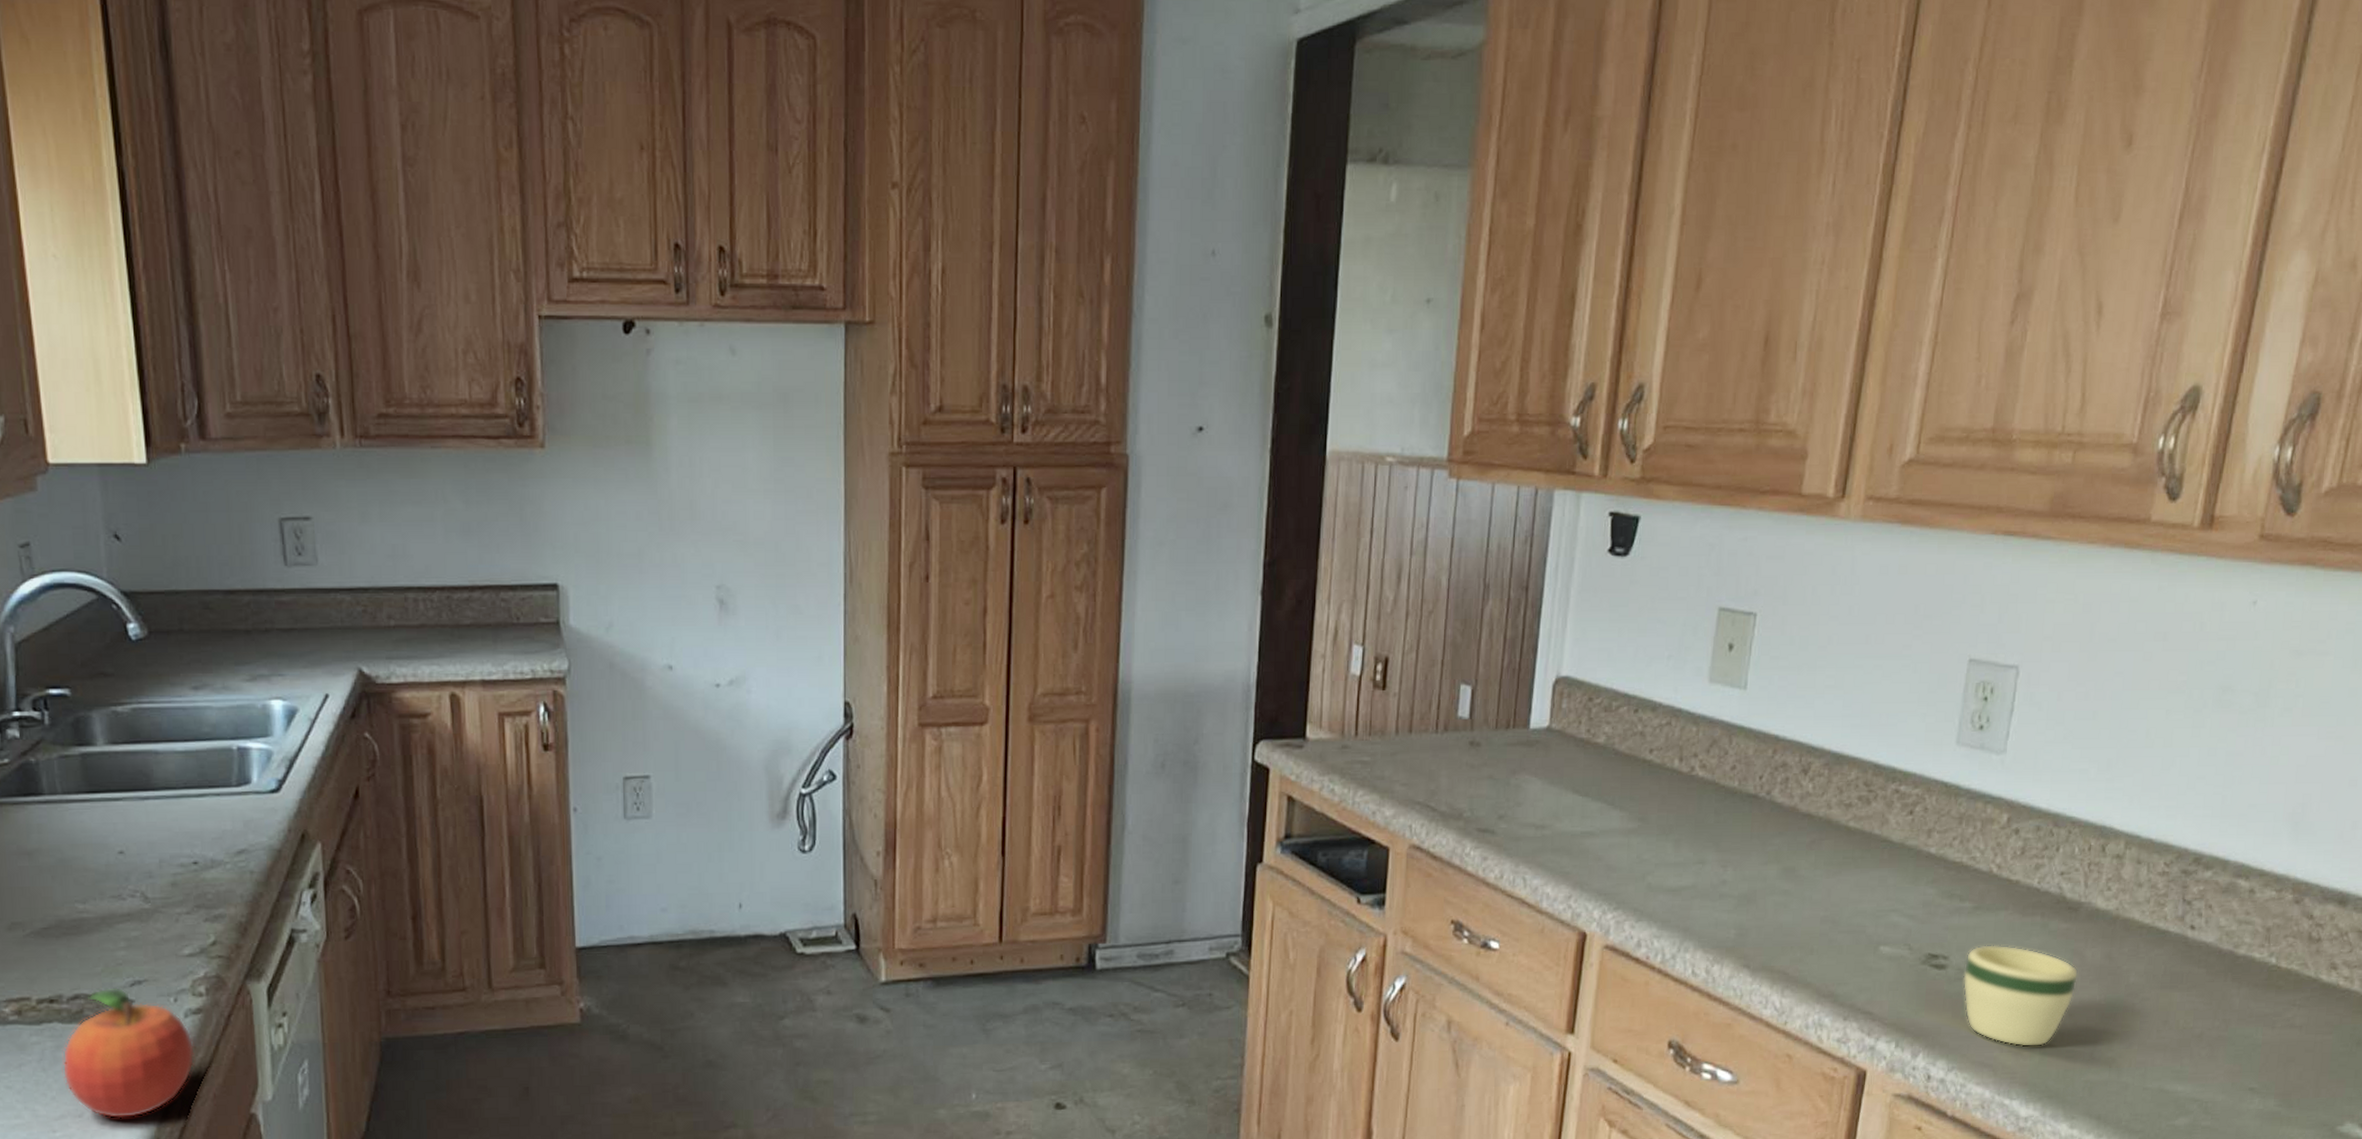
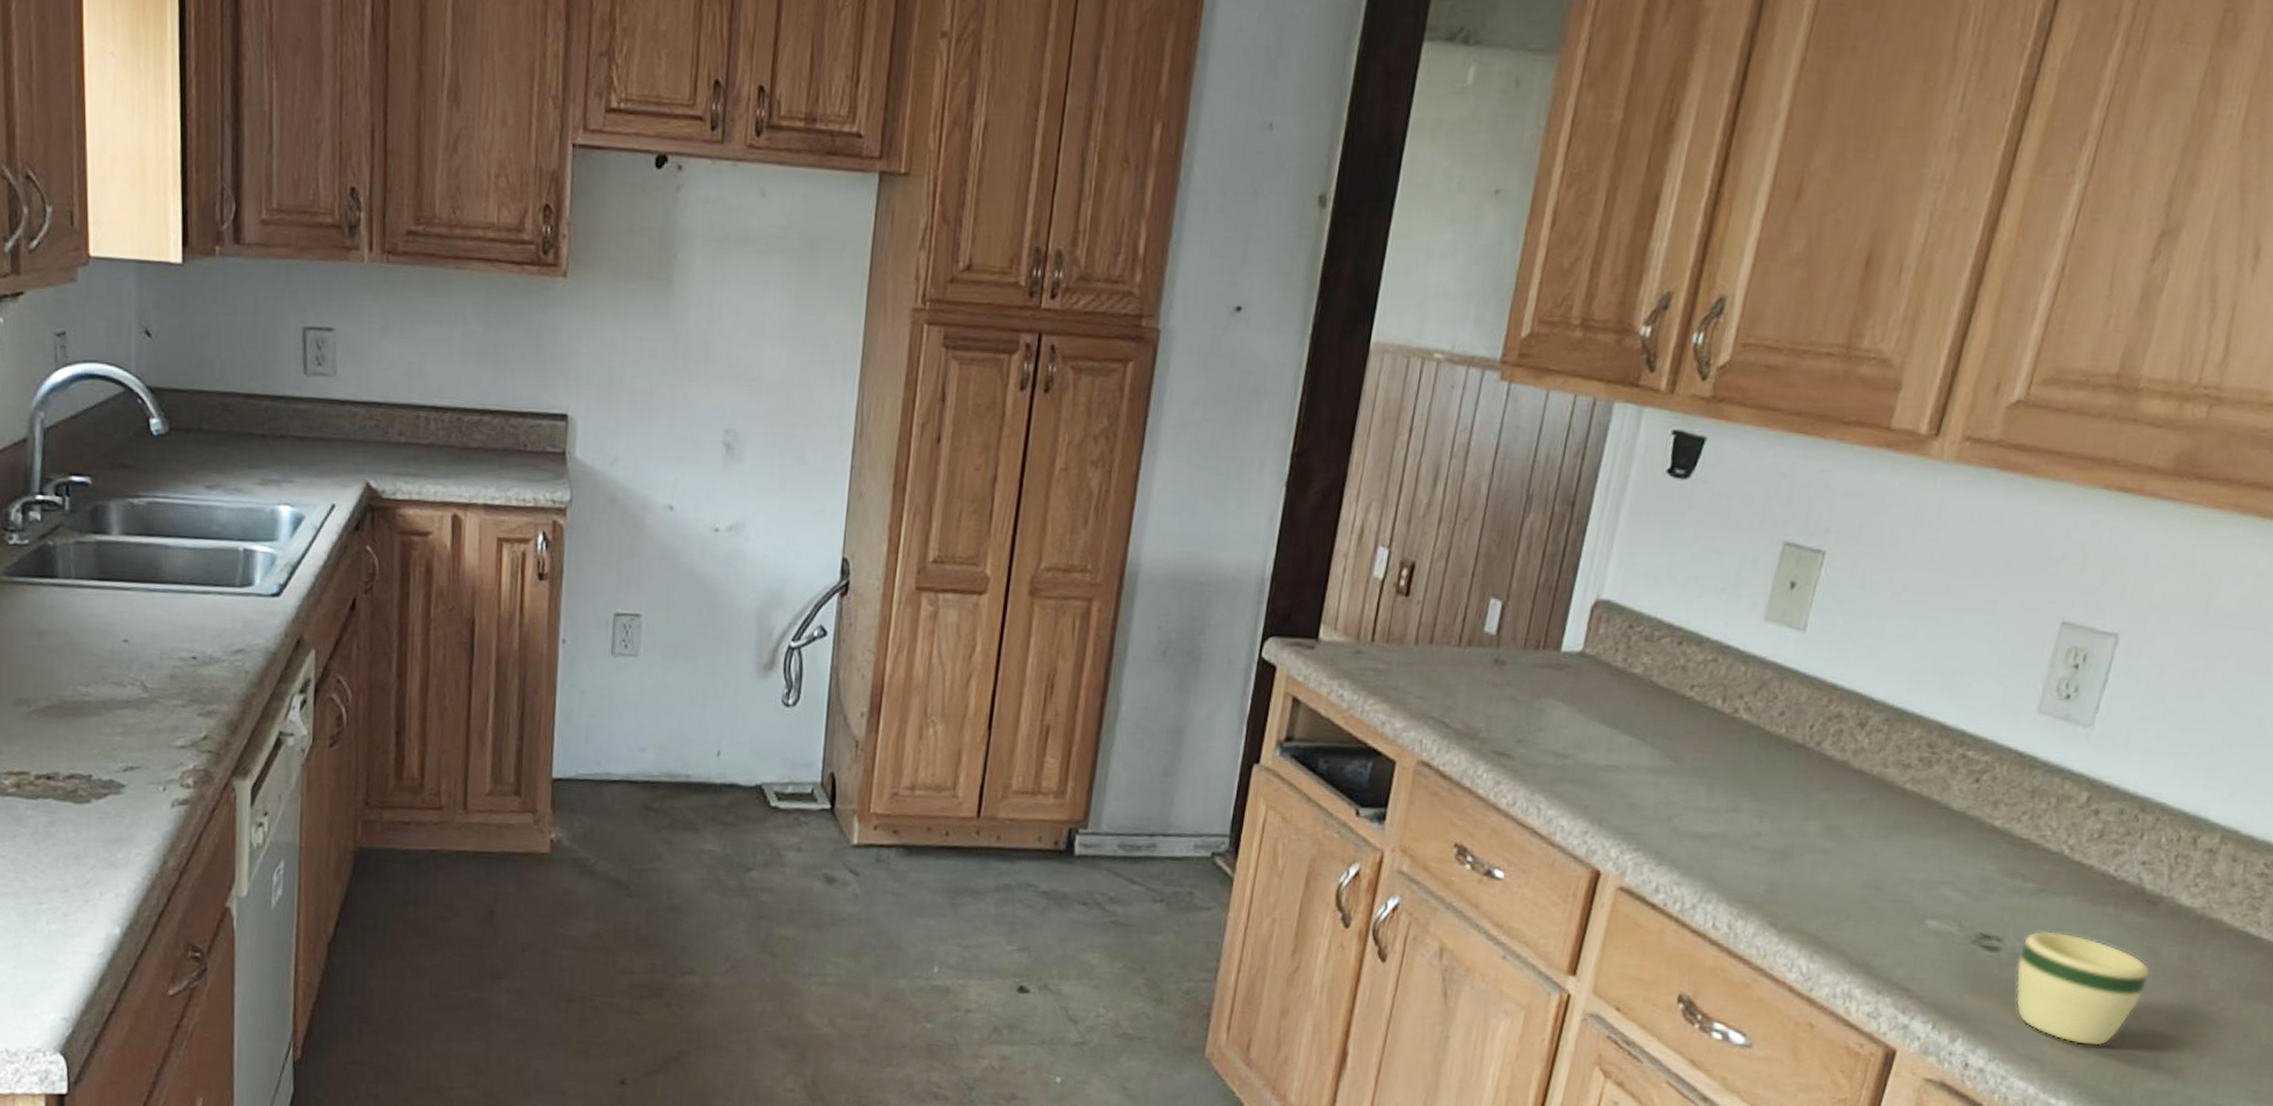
fruit: present [62,987,195,1119] -> none [53,770,178,899]

